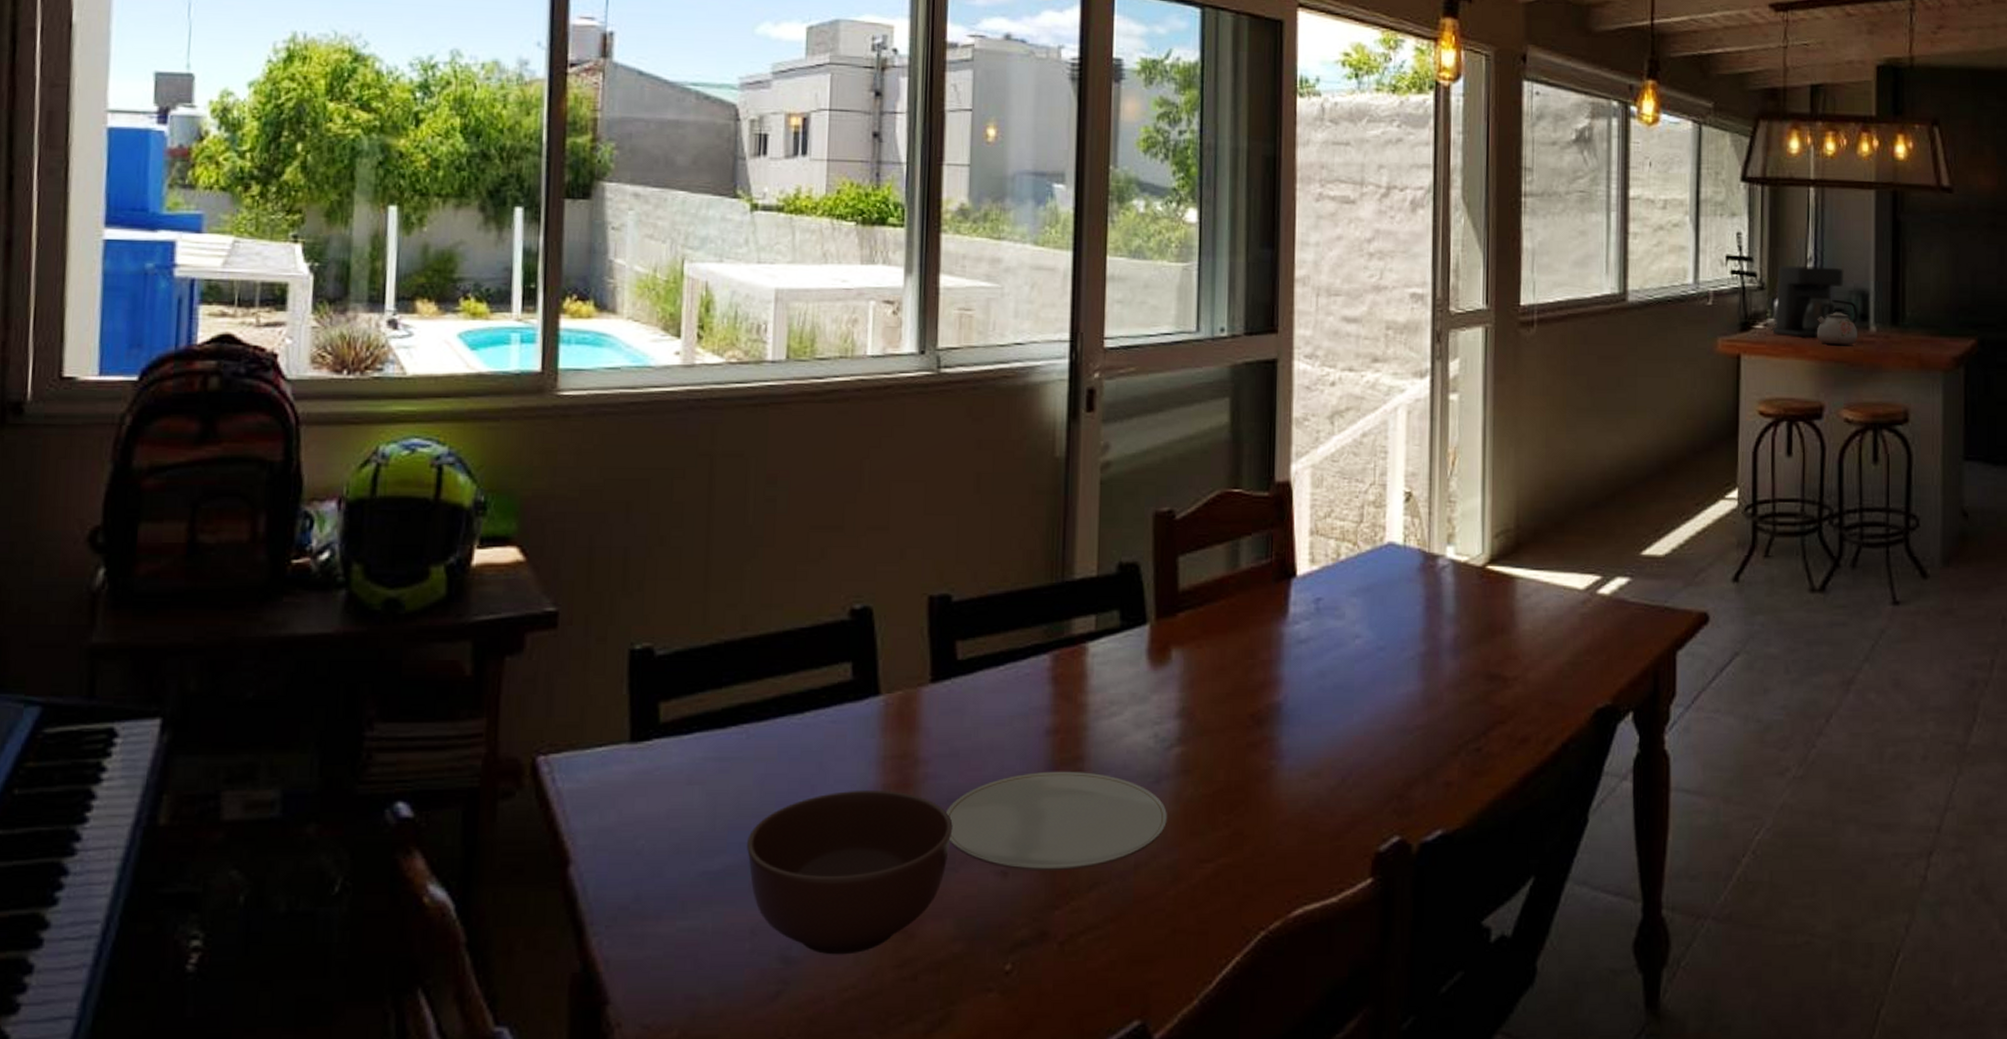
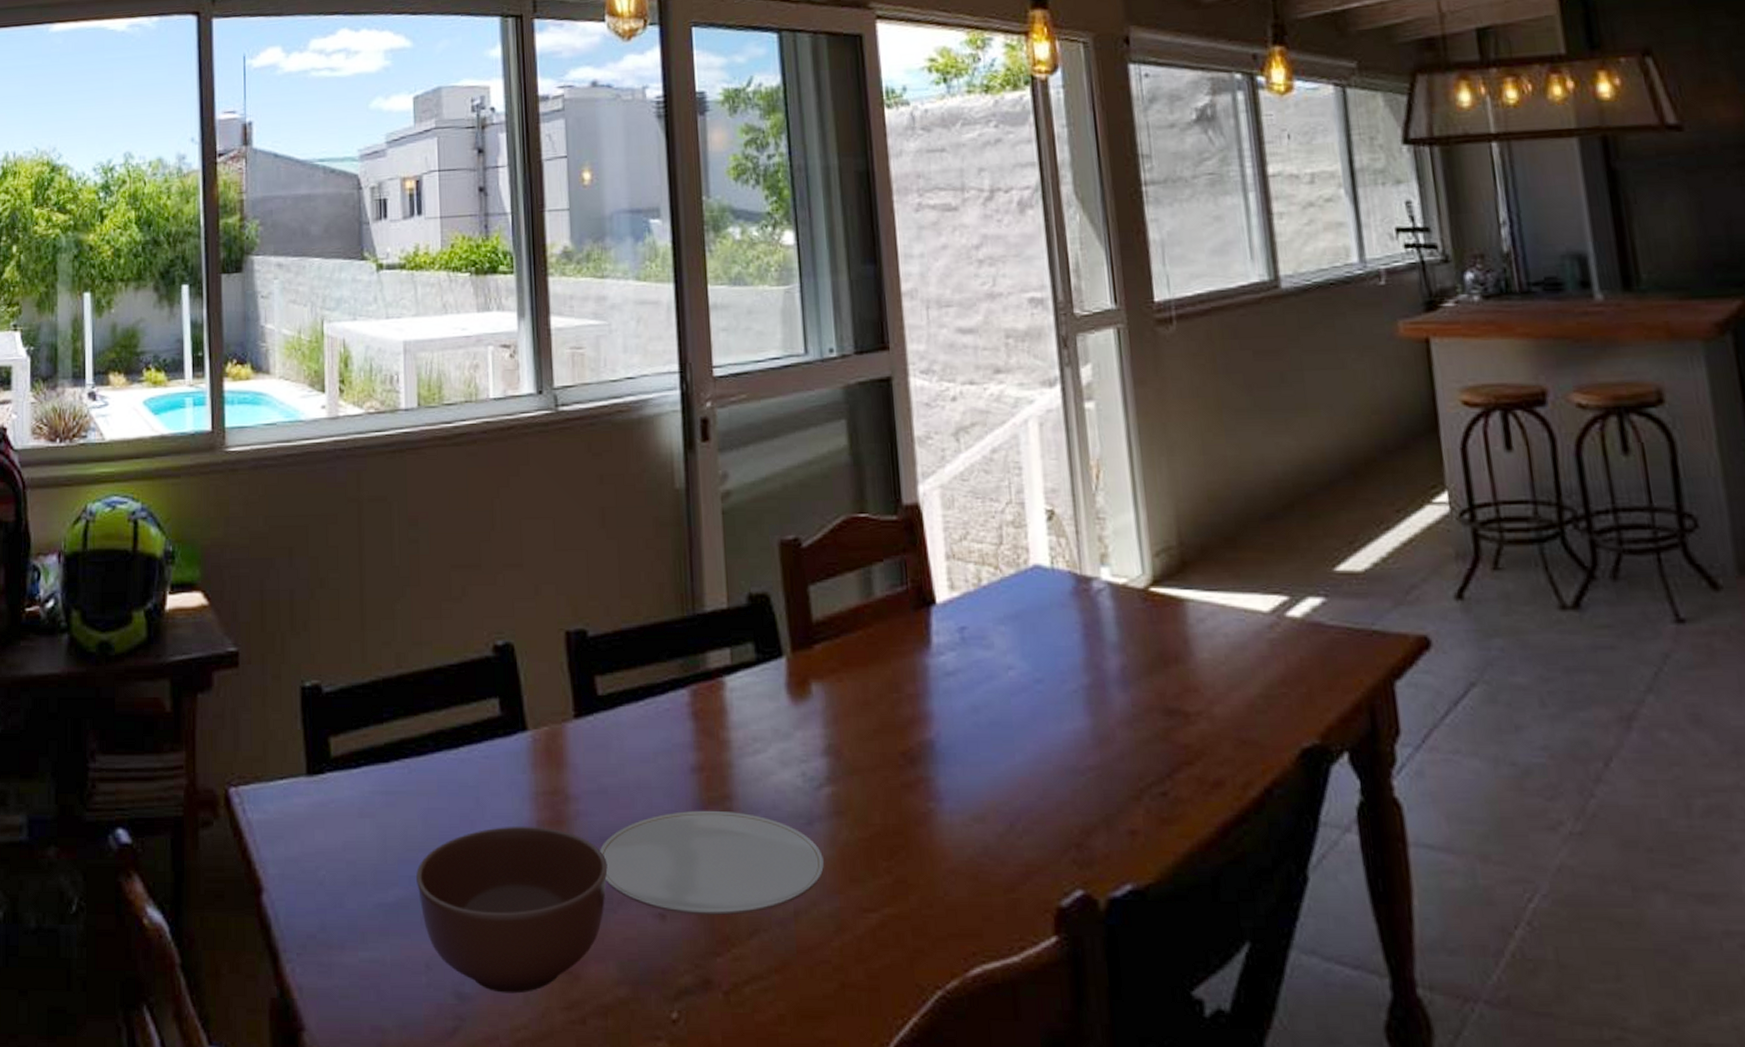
coffee maker: present [1772,265,1844,340] -> none [1464,230,1551,315]
kettle: present [1816,299,1858,346] -> none [1523,266,1581,320]

